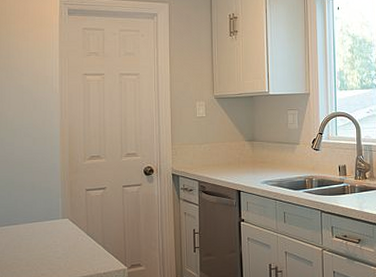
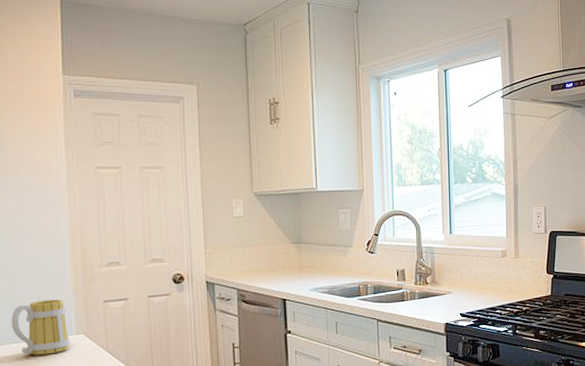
mug: none [9,187,57,236] -> present [11,299,71,355]

